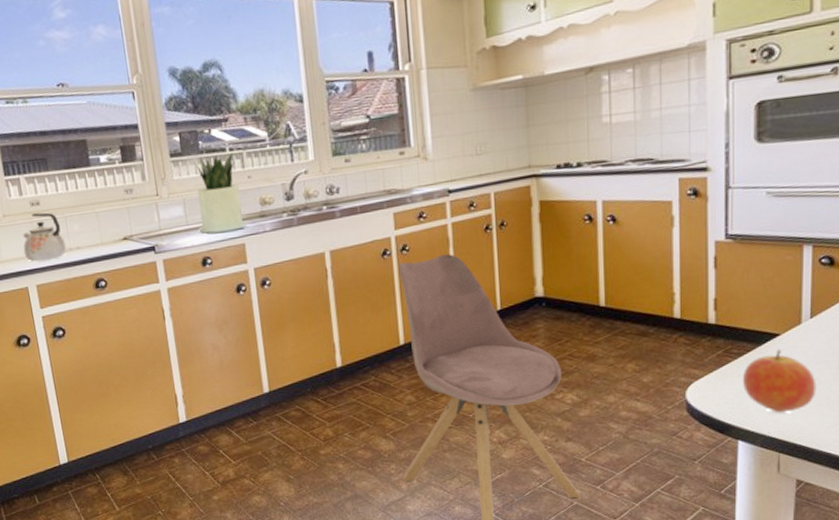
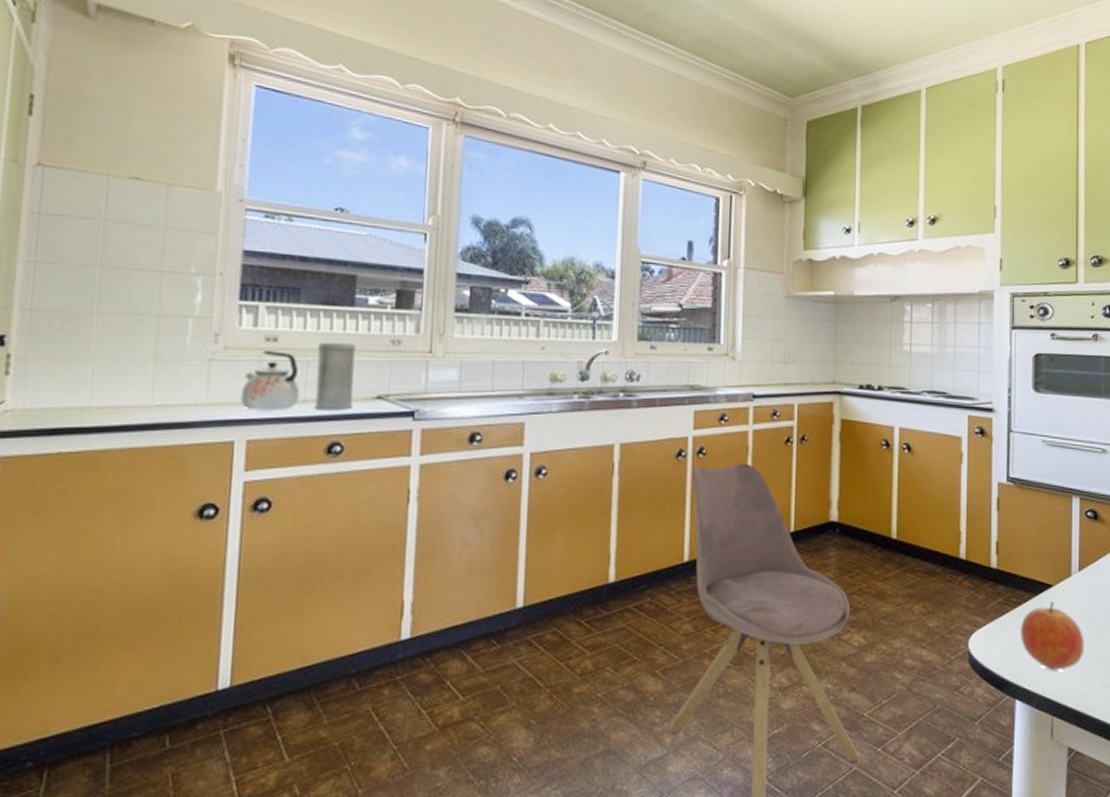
canister: none [70,197,107,255] -> present [314,341,355,411]
planter: present [194,153,248,234] -> none [472,318,533,407]

